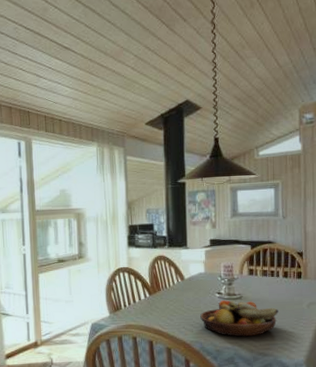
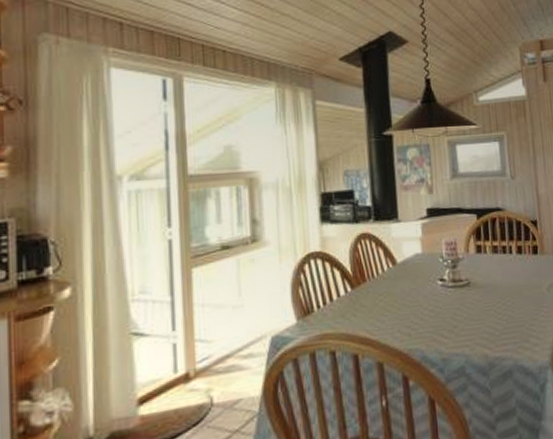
fruit bowl: present [200,300,278,337] -> none [419,287,515,338]

